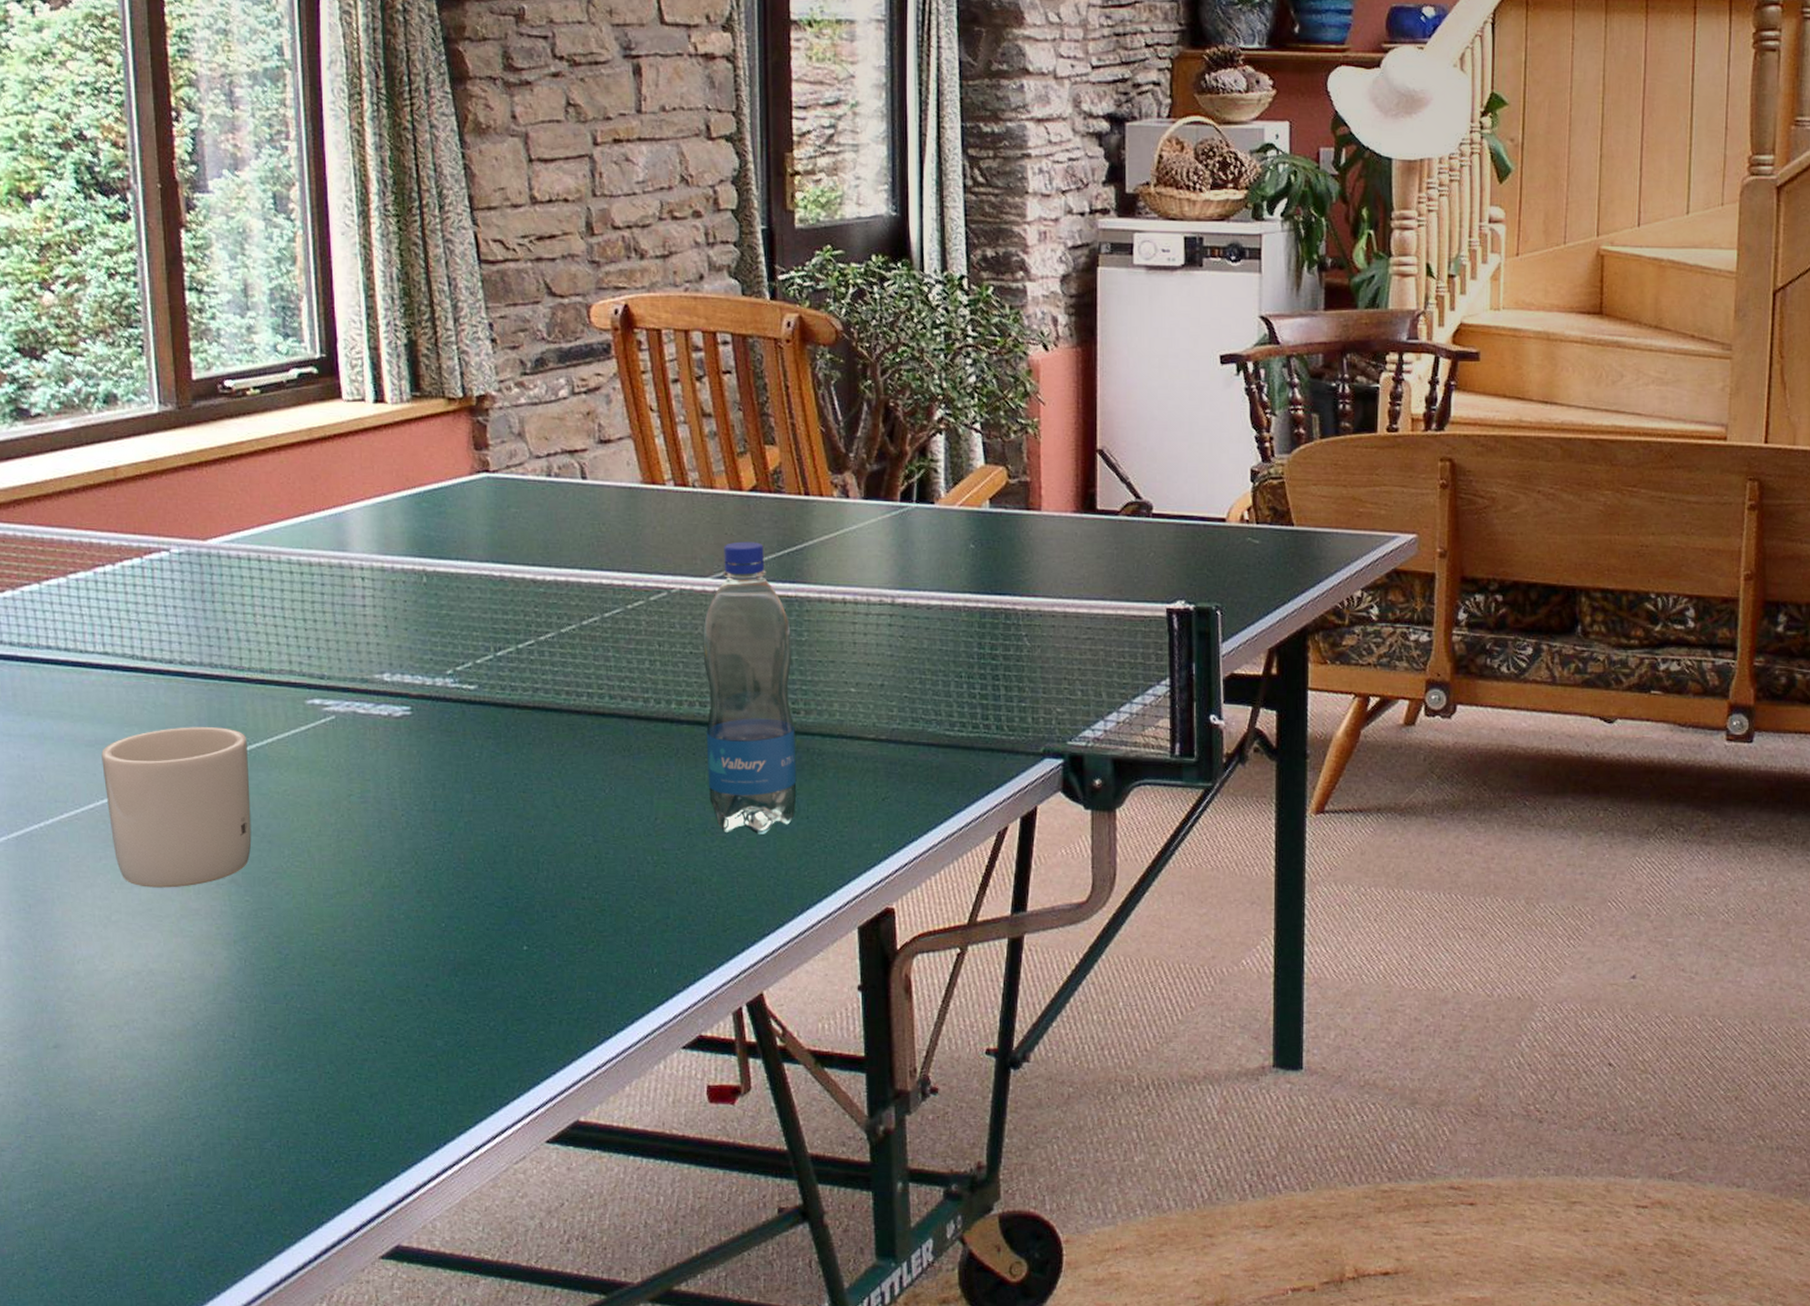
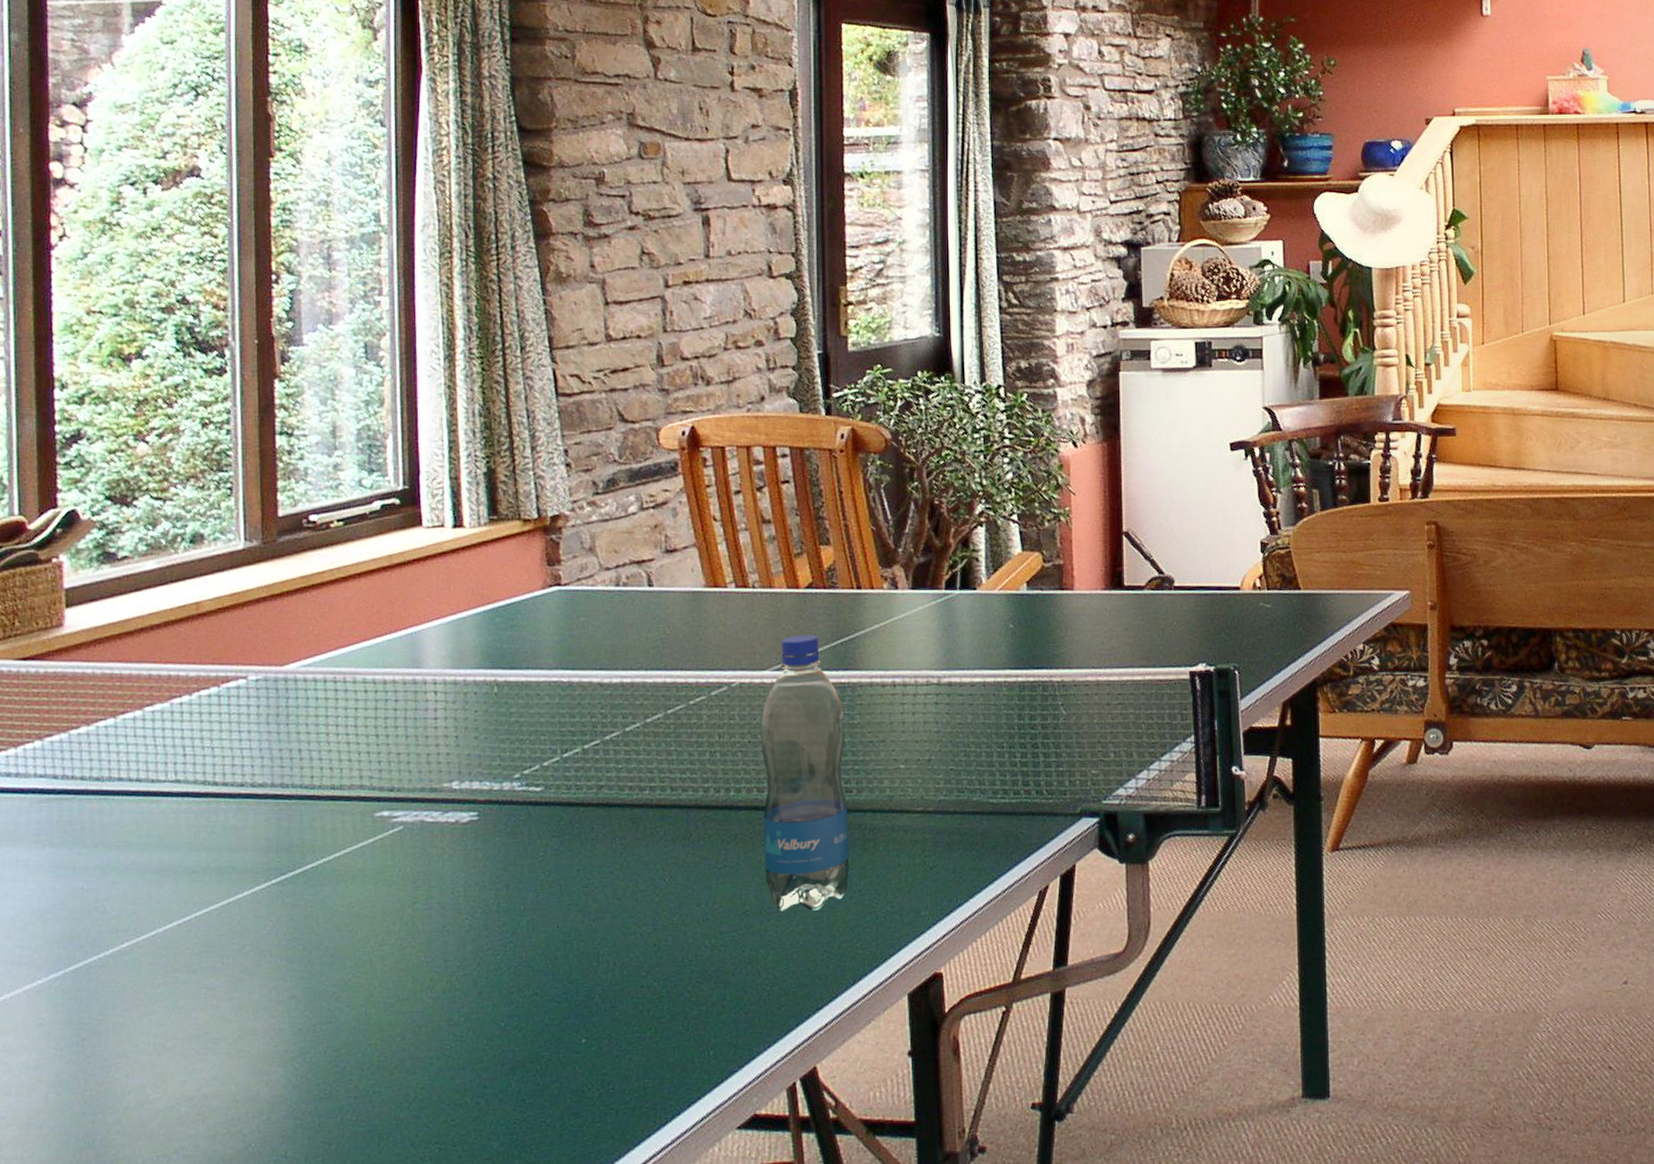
mug: present [101,727,252,888] -> none [167,845,315,1011]

